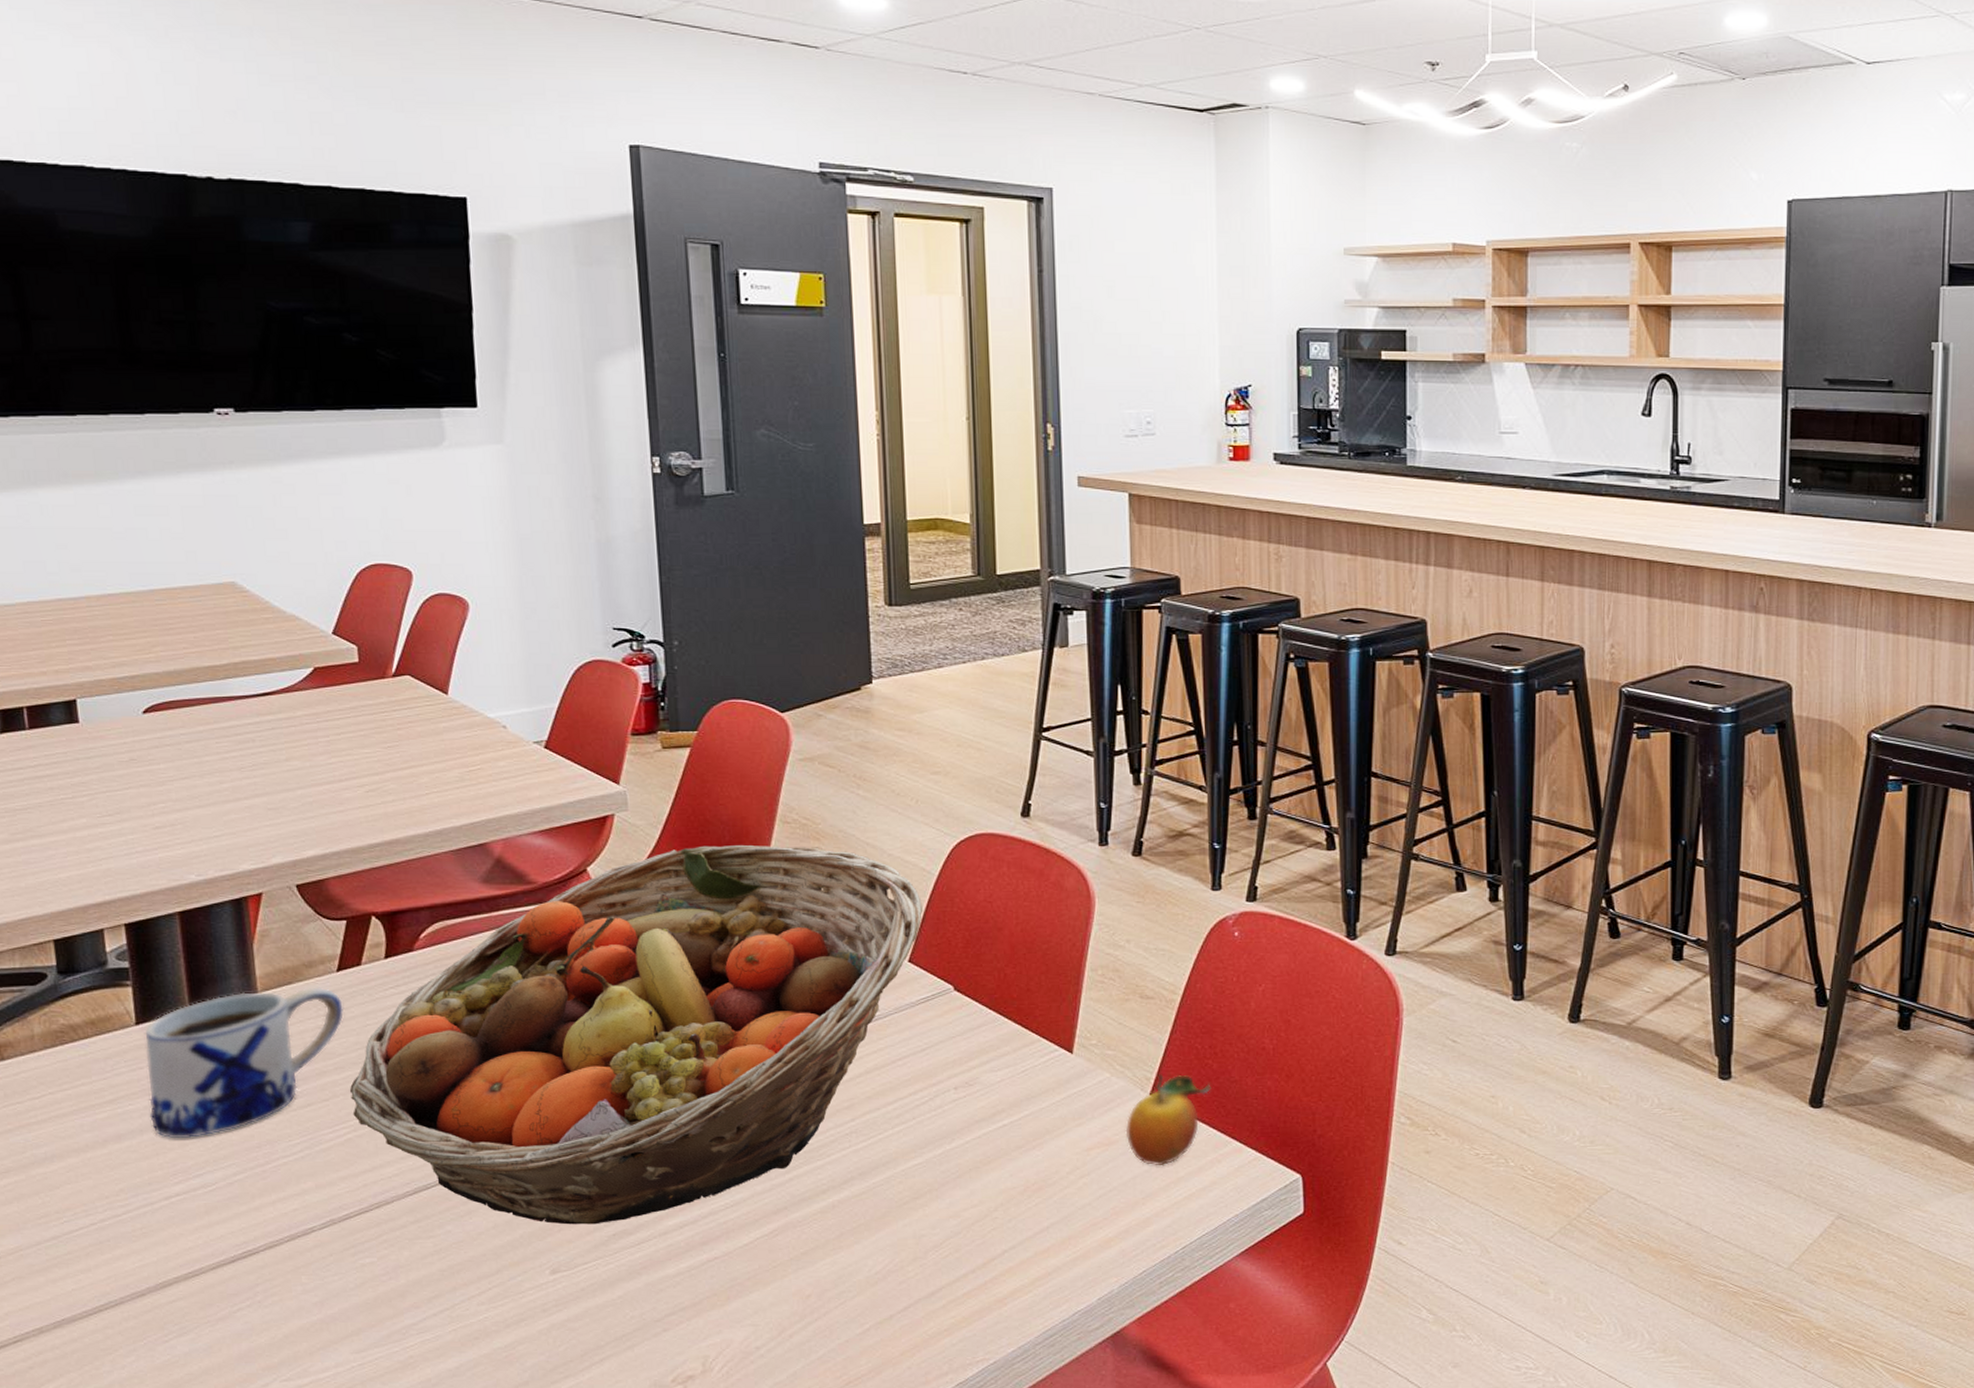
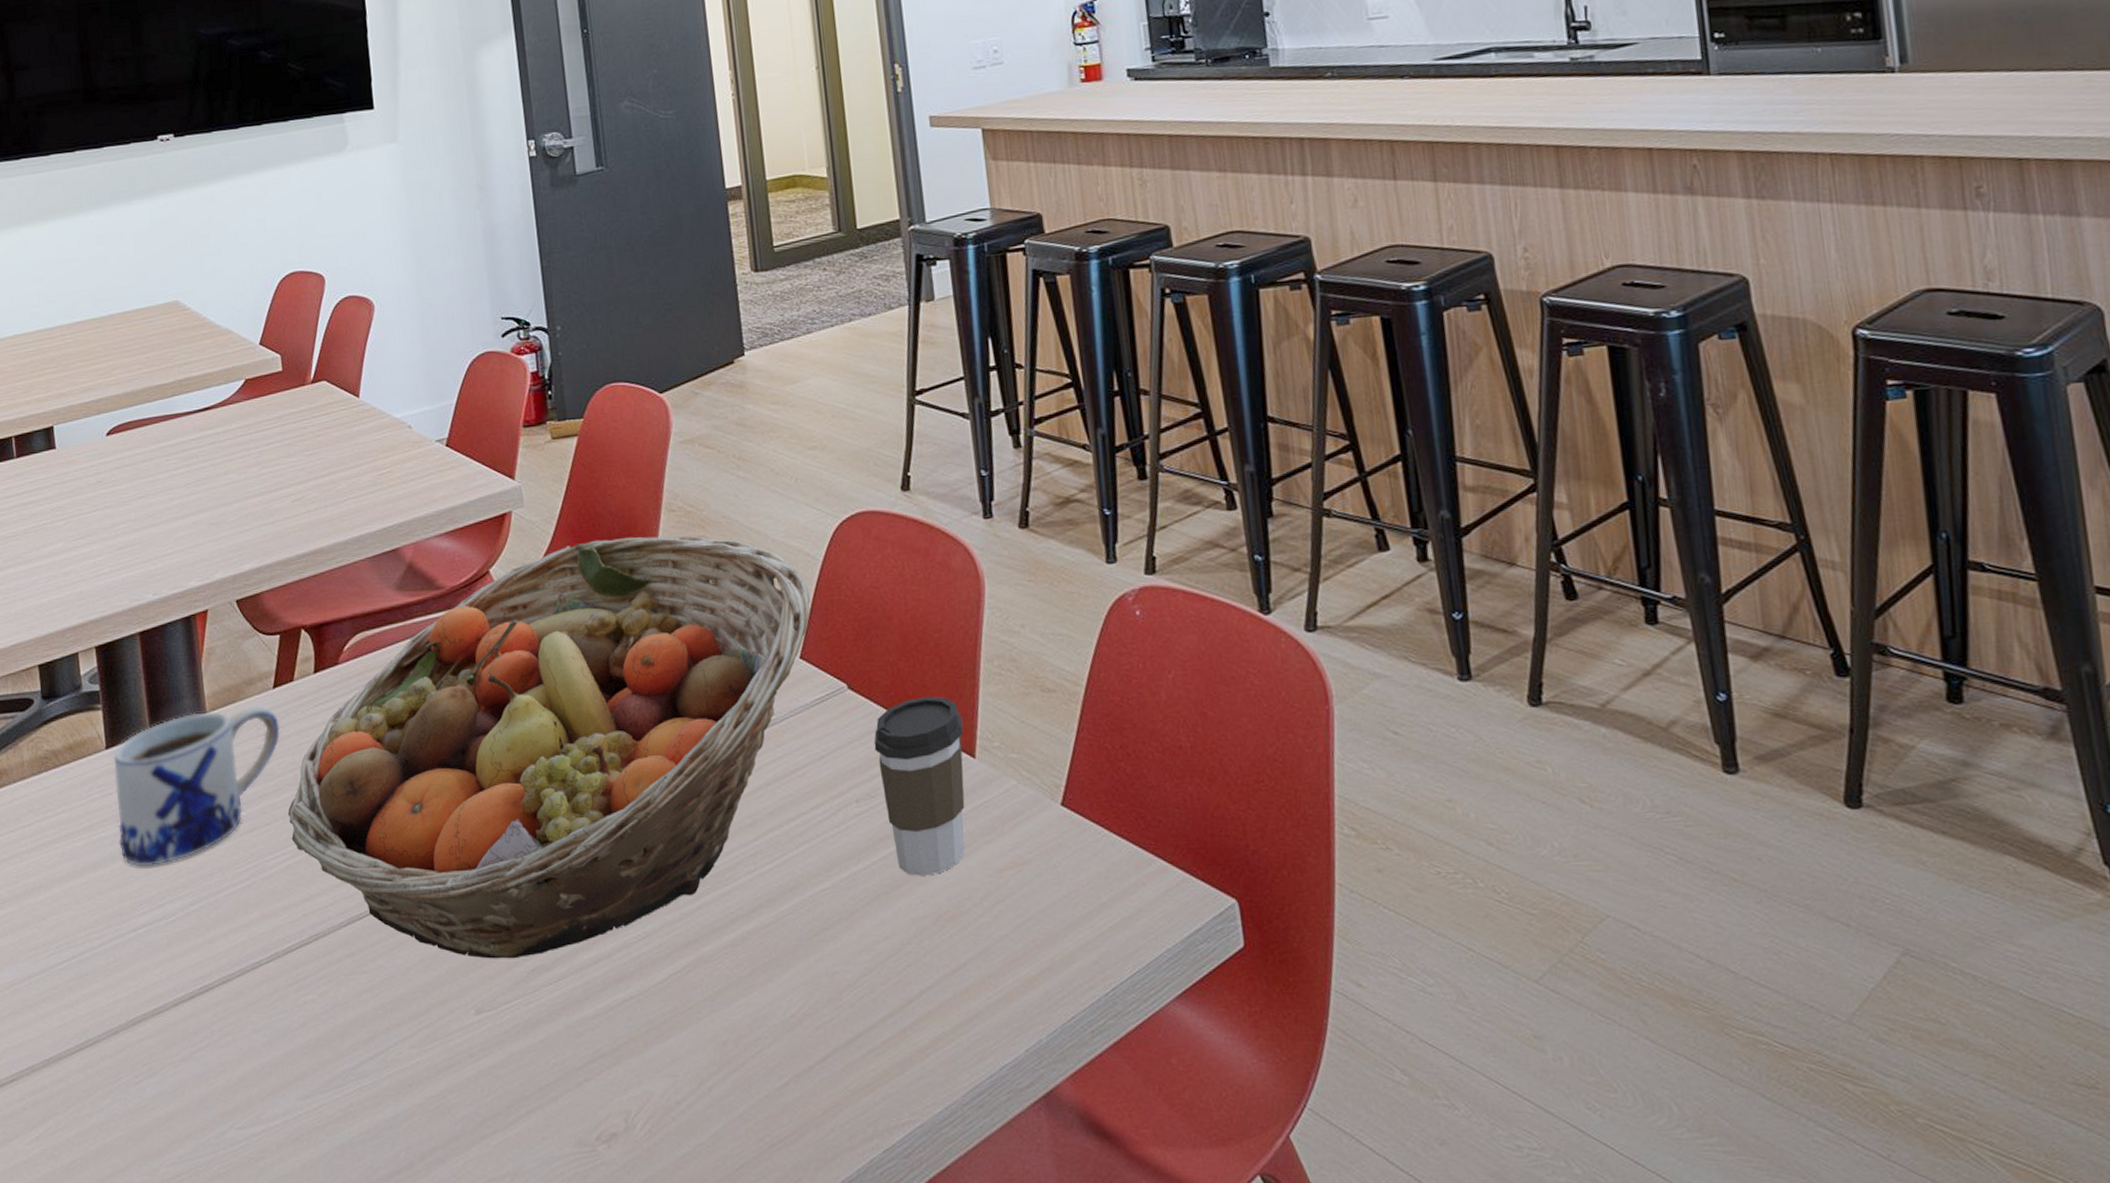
coffee cup: none [976,999,1064,1153] -> present [874,696,965,876]
fruit: present [1125,1074,1211,1166] -> none [1038,780,1127,890]

